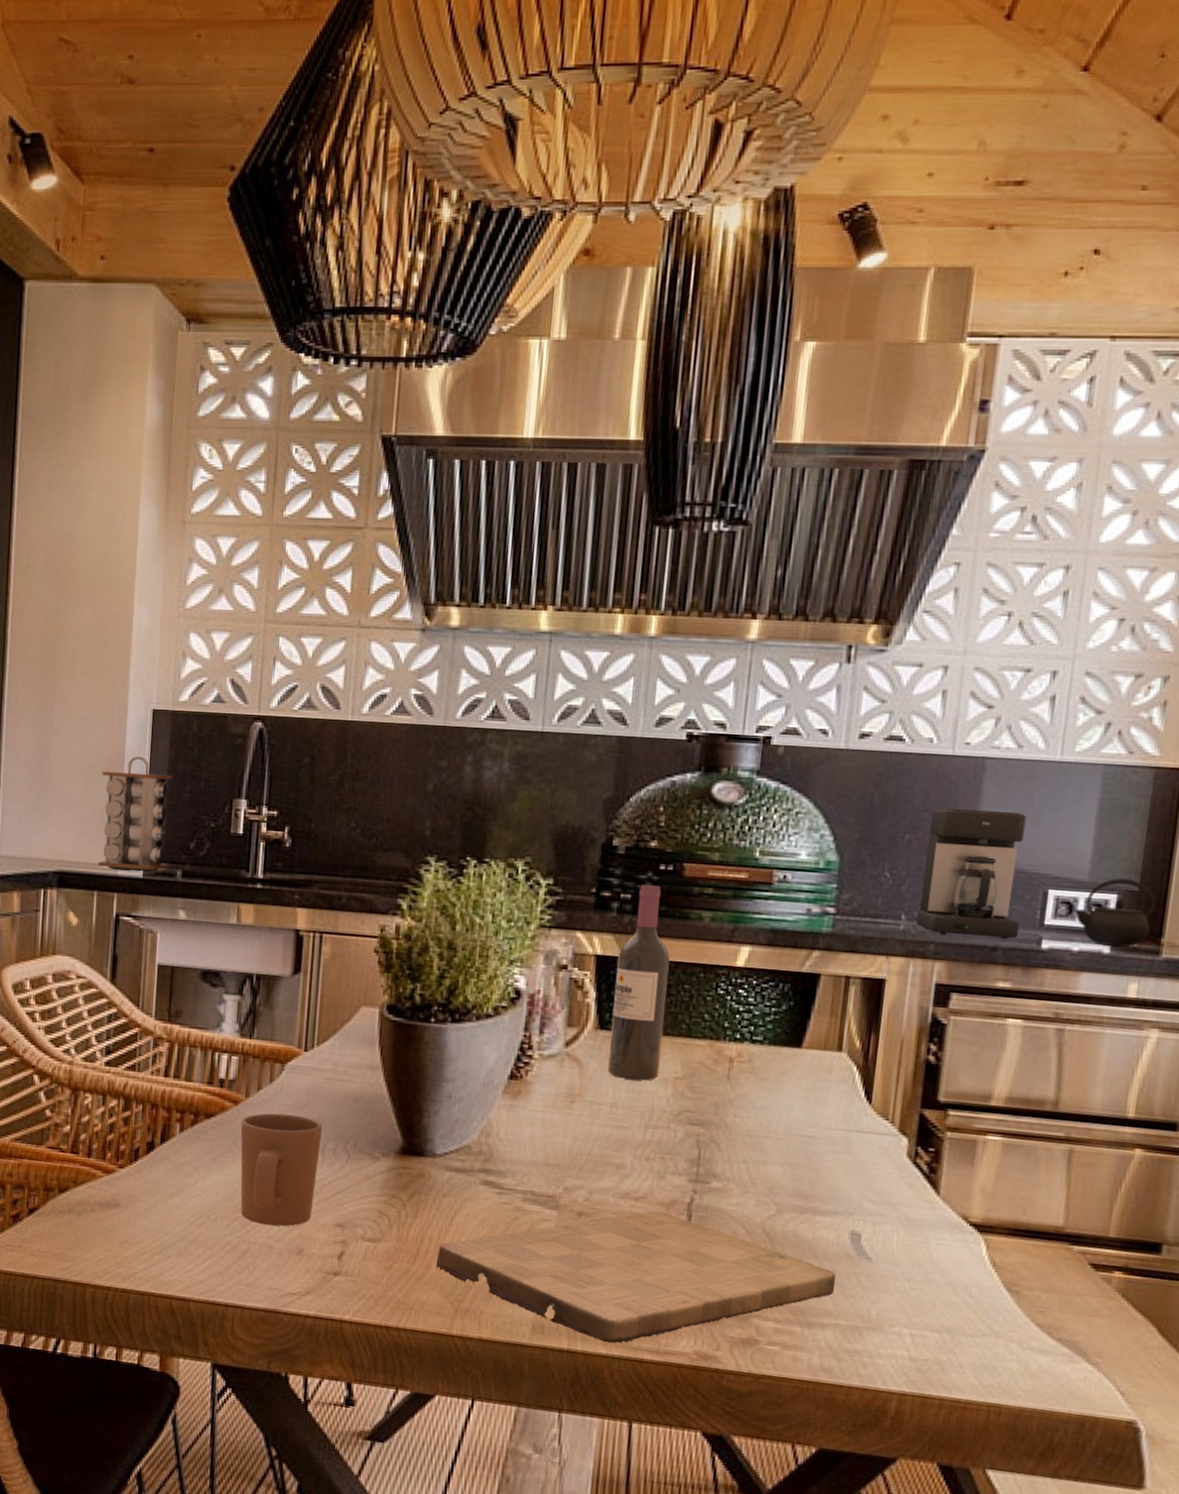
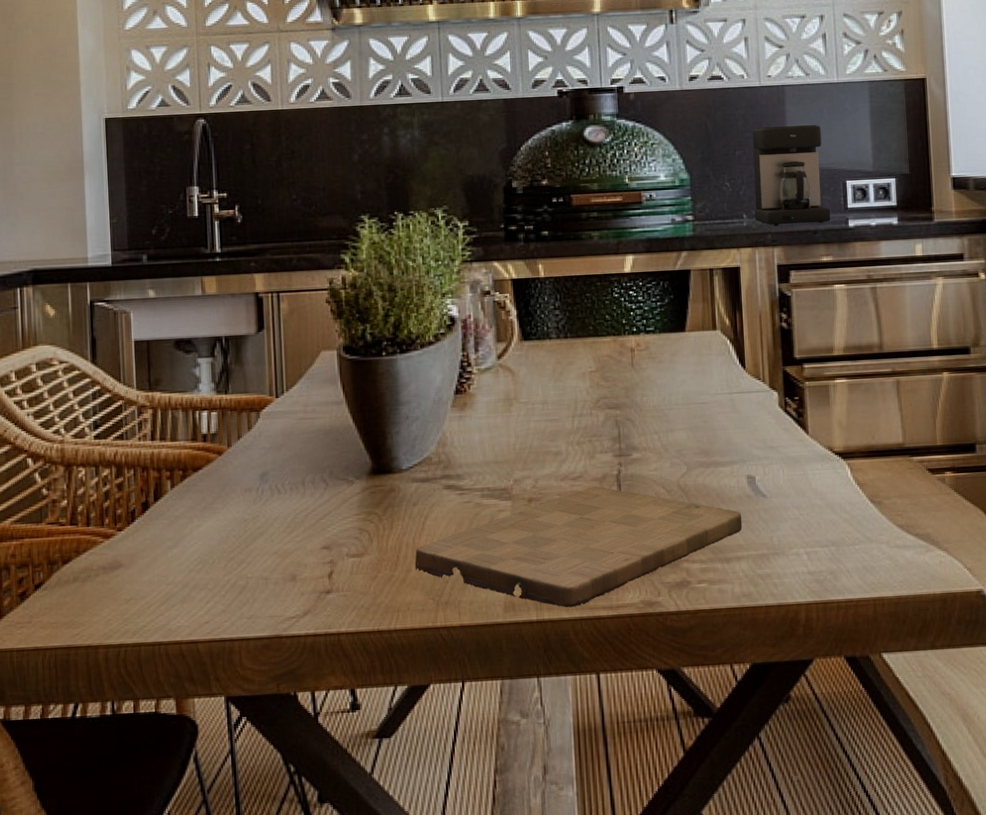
spice rack: present [98,756,173,872] -> none [64,159,135,262]
mug: present [240,1113,322,1227] -> none [226,455,301,559]
wine bottle: present [607,884,670,1081] -> none [530,215,577,379]
kettle: present [1074,878,1156,947] -> none [867,165,923,218]

